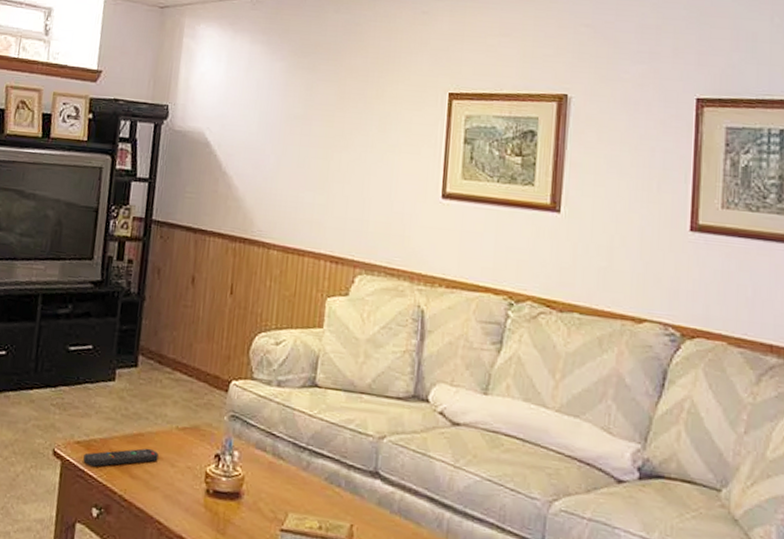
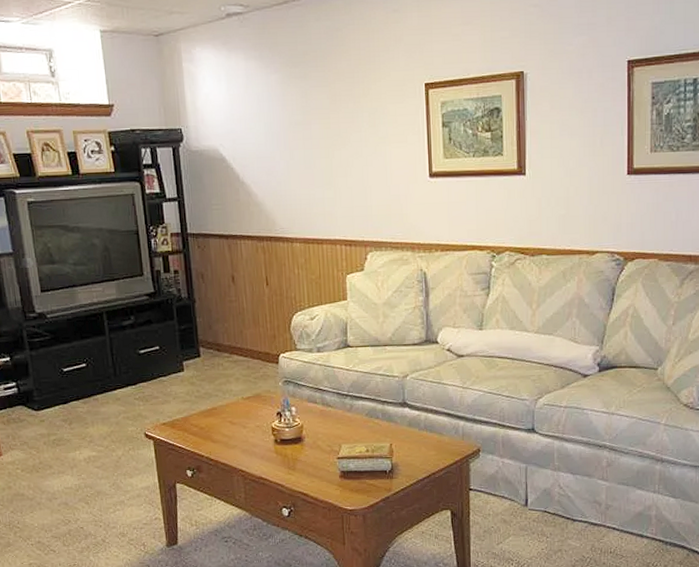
remote control: present [83,448,159,467] -> none [171,418,232,440]

